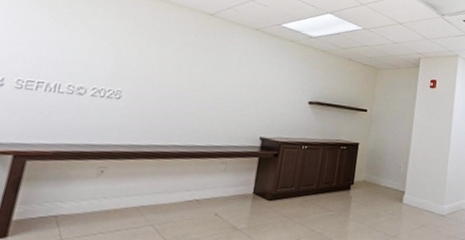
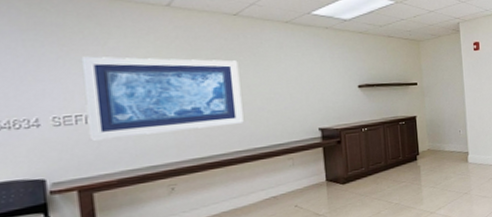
wall art: none [42,28,202,118] -> present [81,56,244,141]

